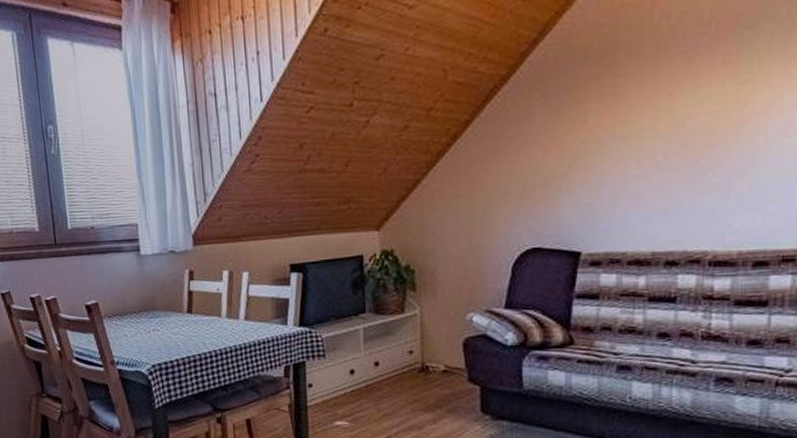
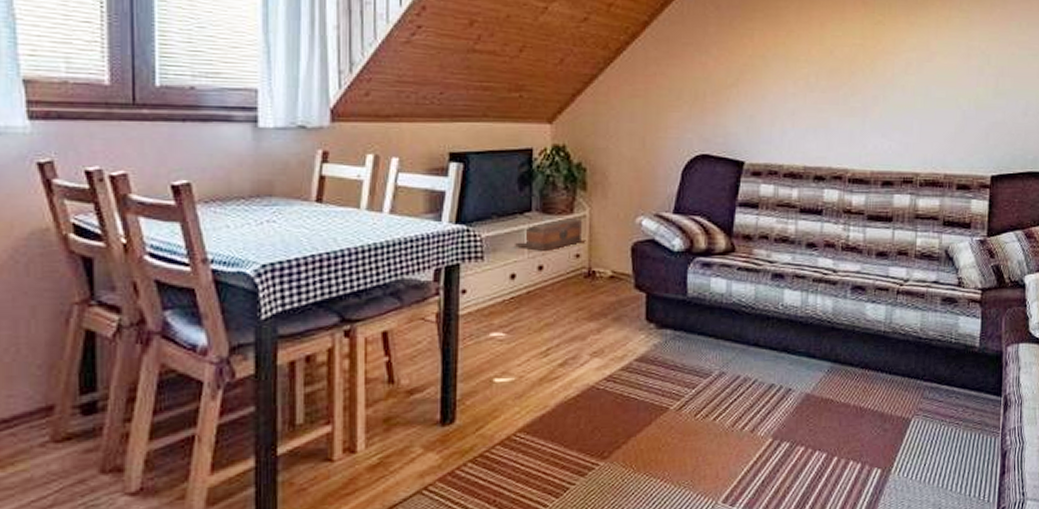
decorative box: none [352,316,414,349] -> present [515,217,582,251]

